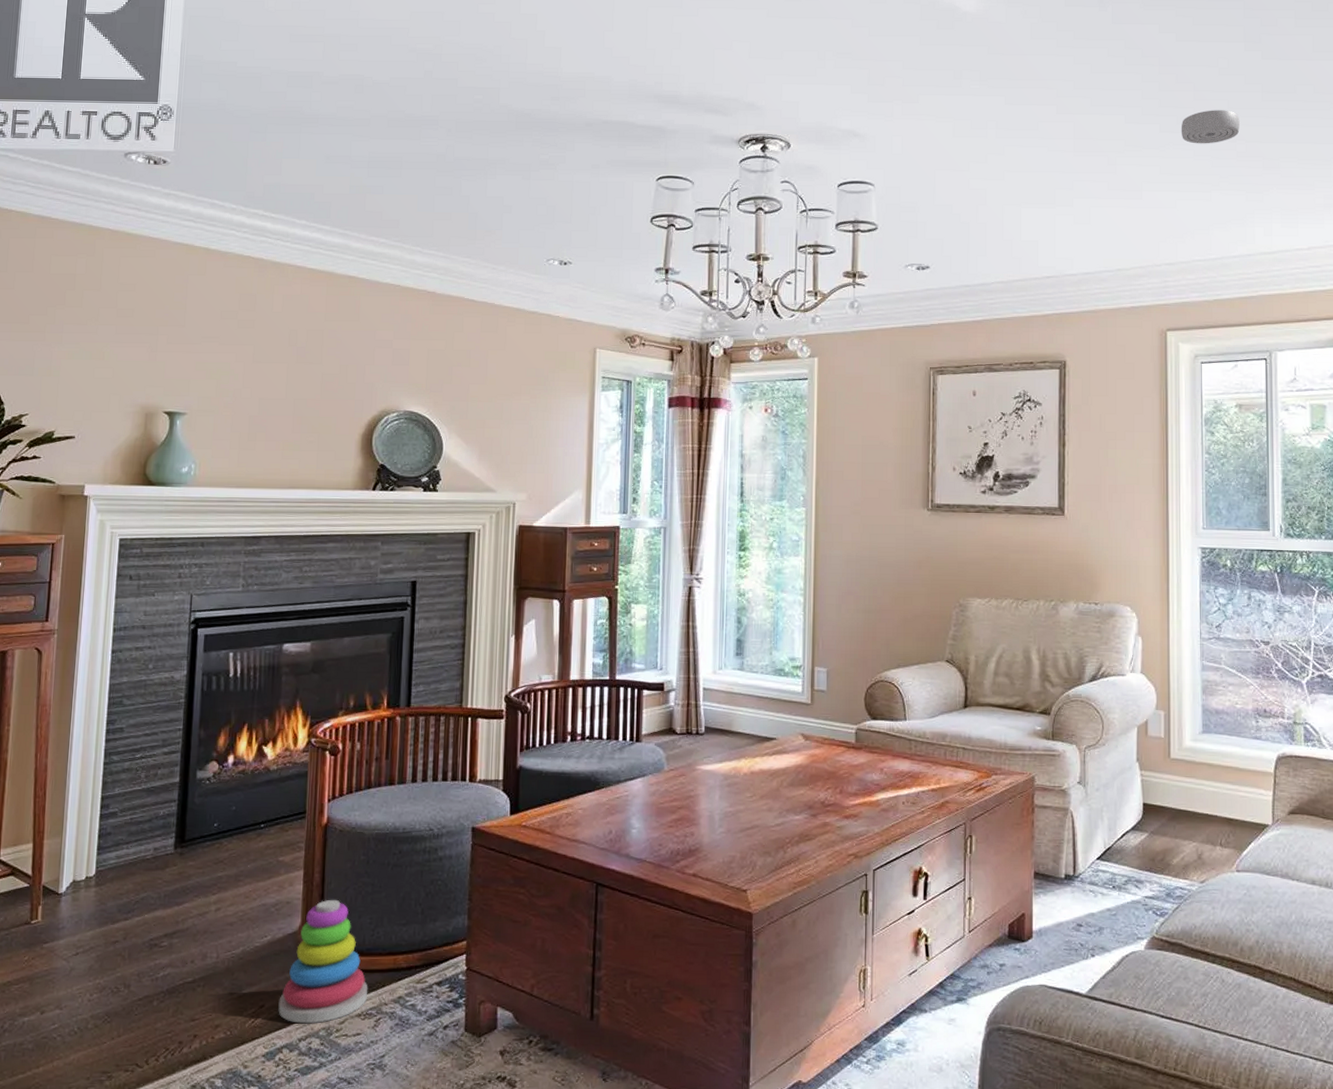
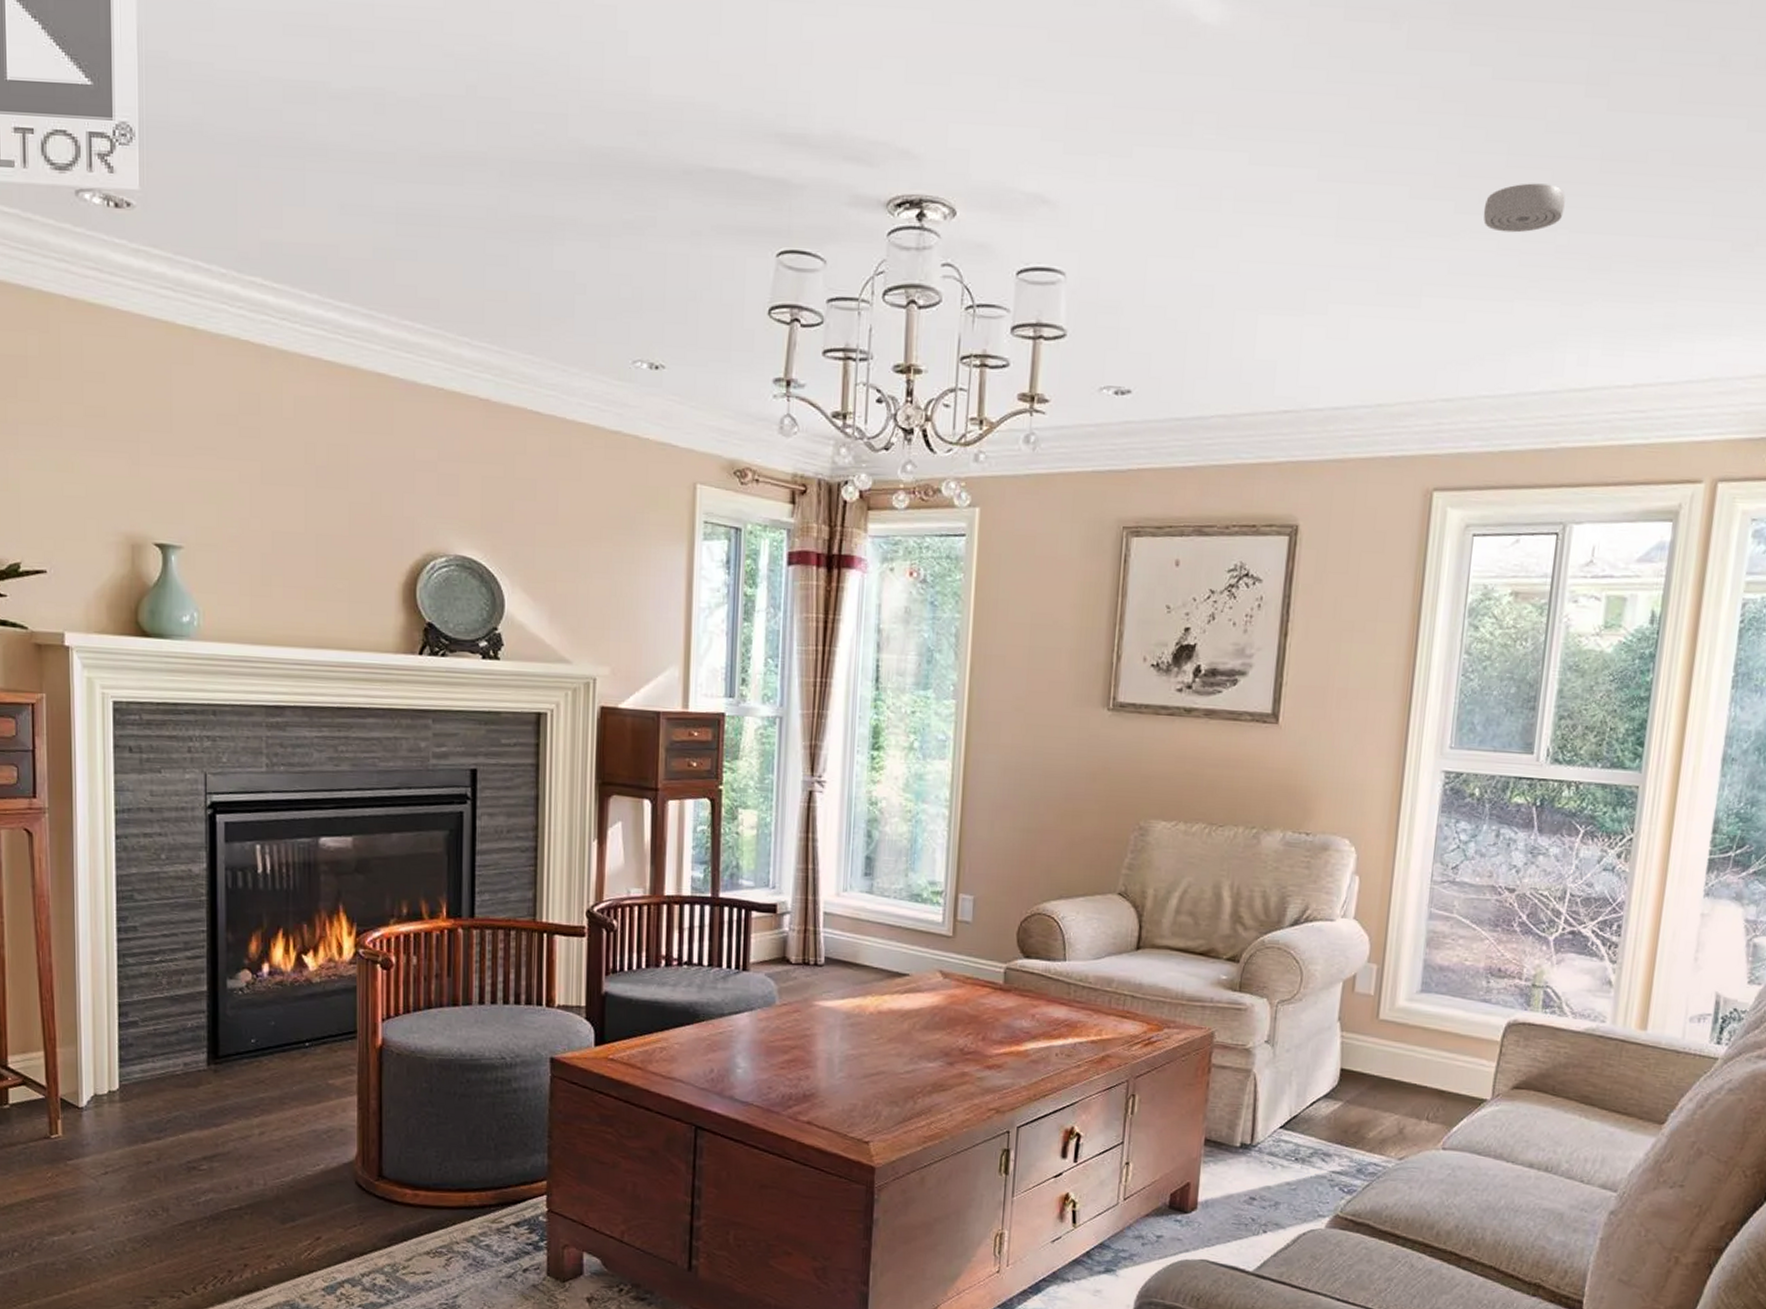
stacking toy: present [278,899,368,1024] -> none [337,1128,437,1259]

